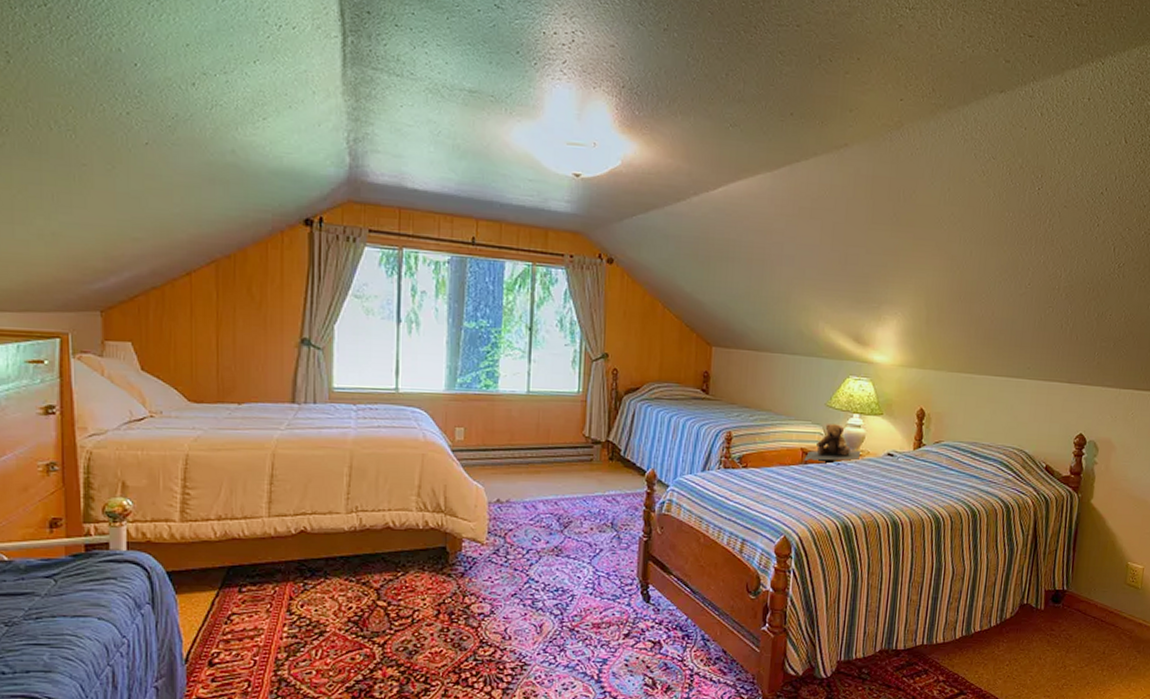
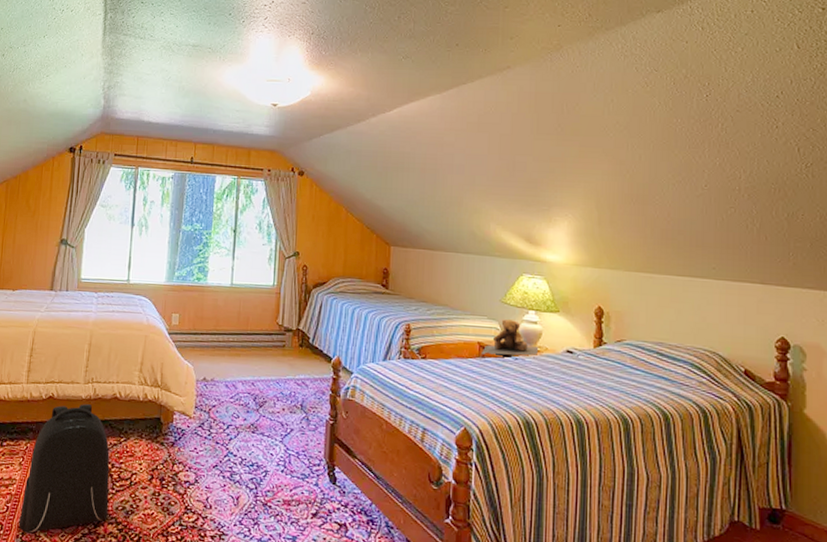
backpack: none [271,537,387,687] -> present [18,404,110,533]

